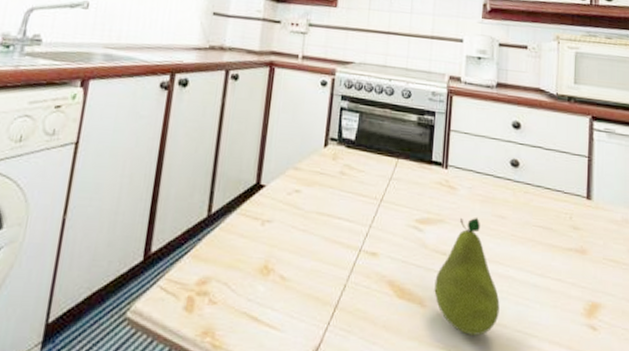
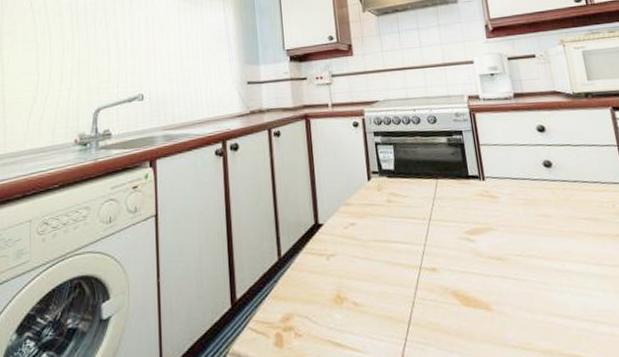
fruit: present [434,217,500,336] -> none [495,219,565,331]

